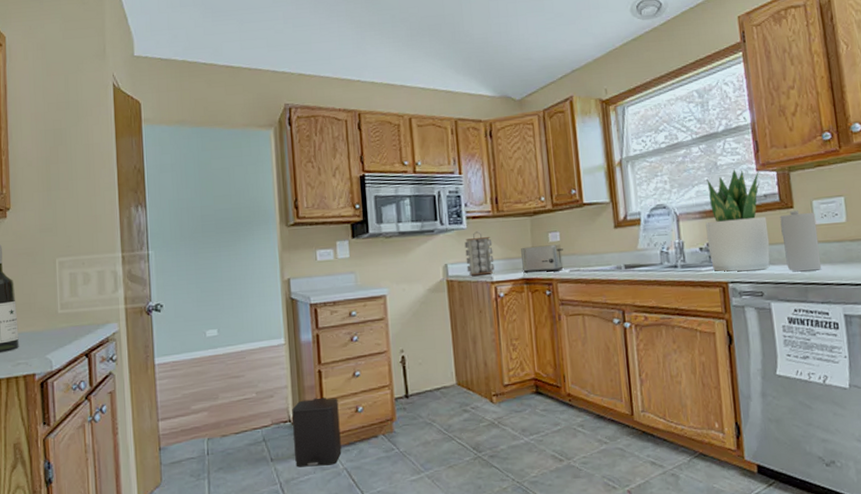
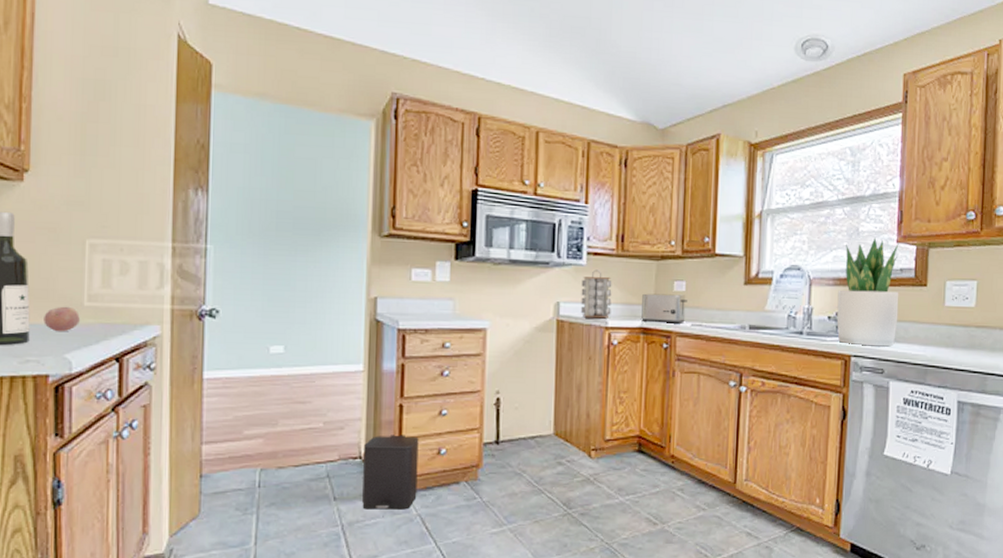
fruit: none [28,315,56,338] -> present [44,306,80,332]
paper towel holder: present [780,210,822,272] -> none [911,289,947,353]

